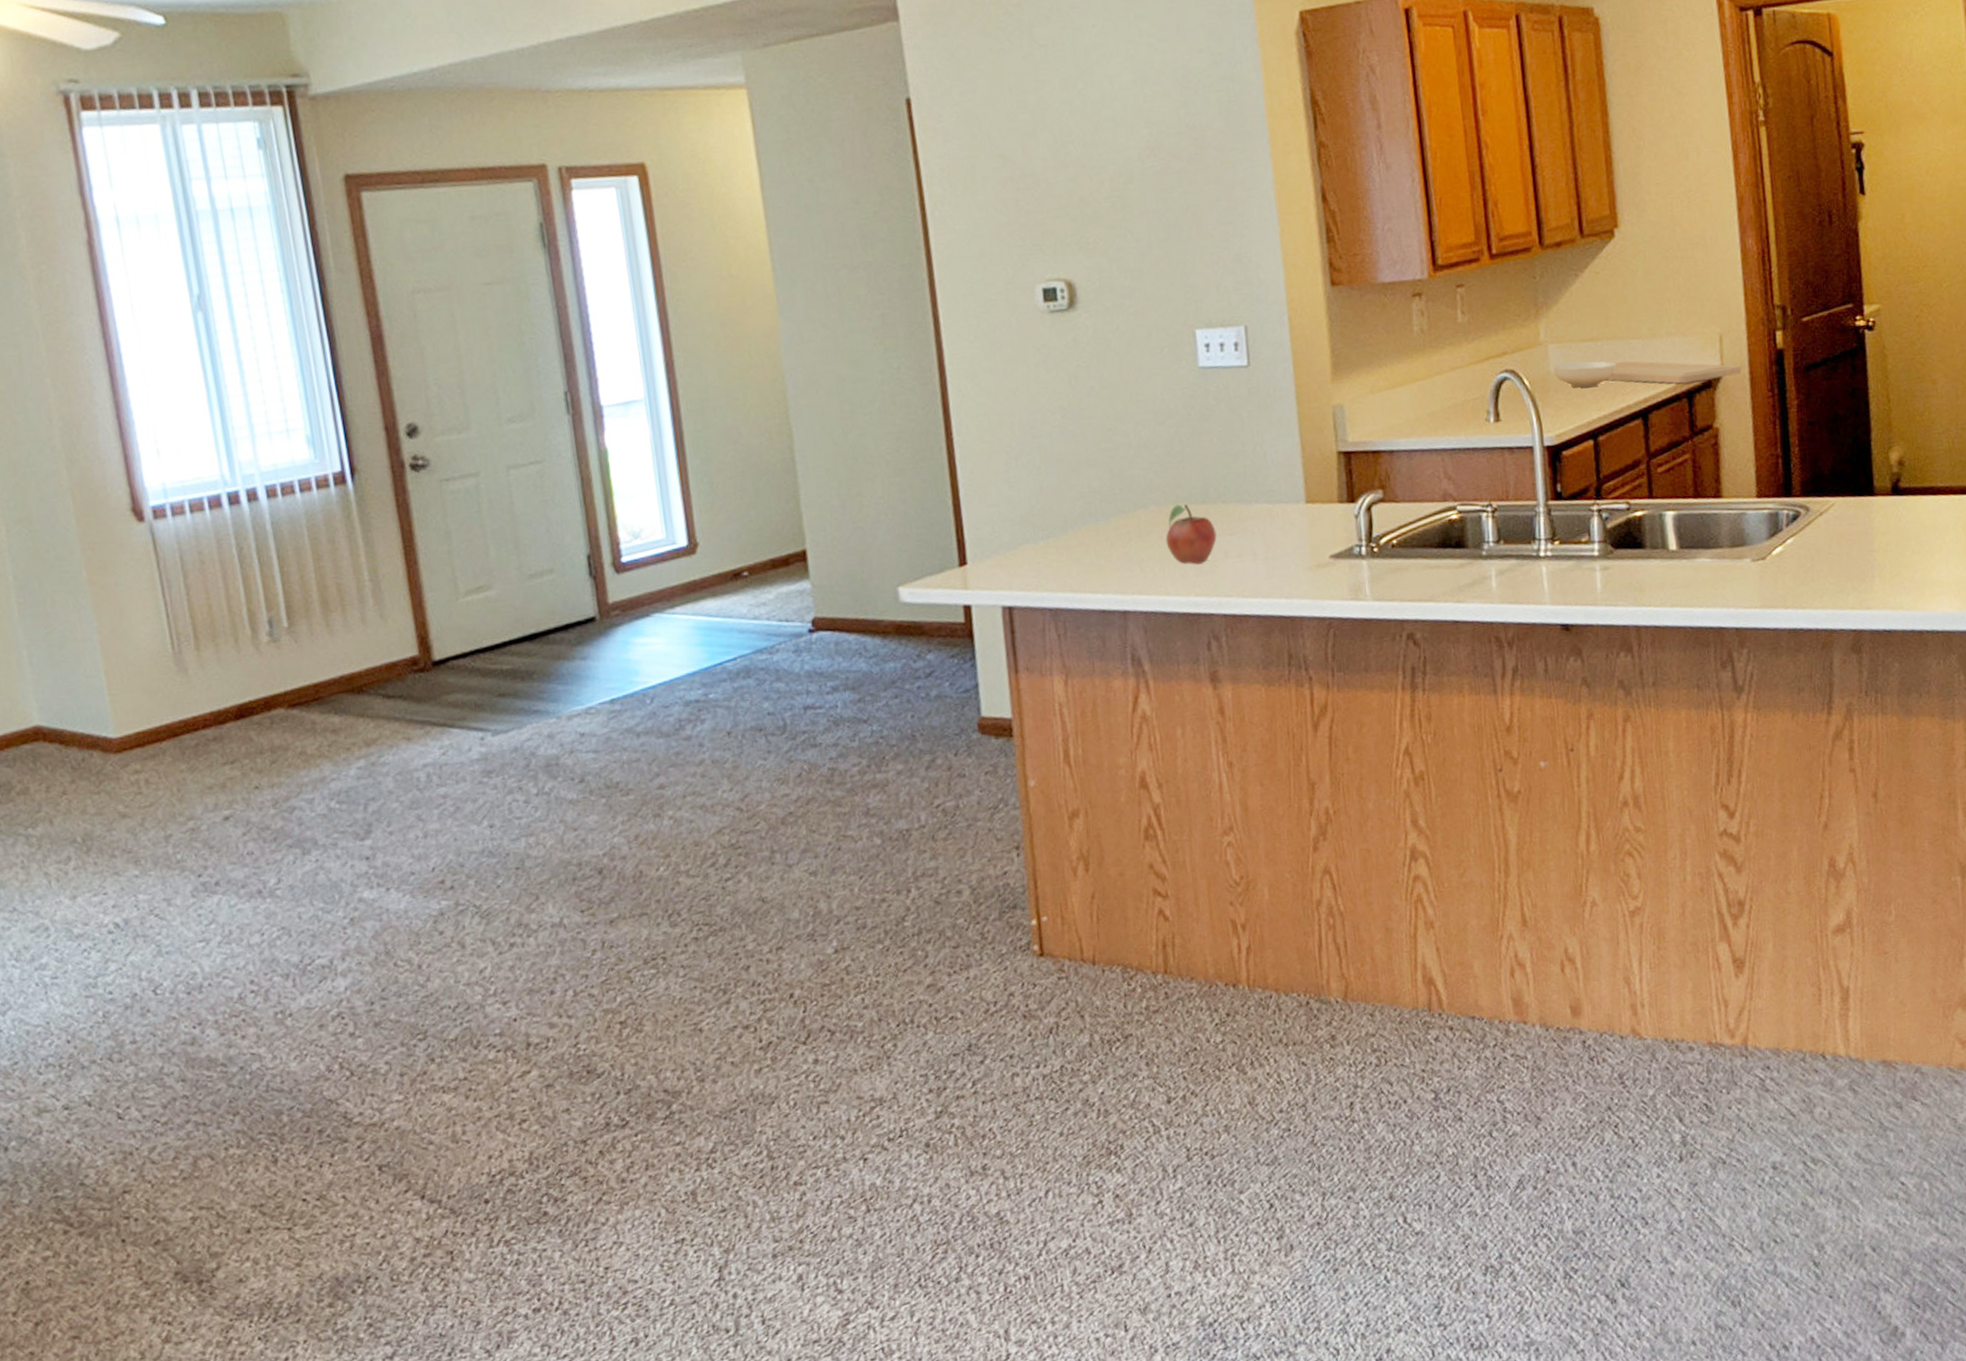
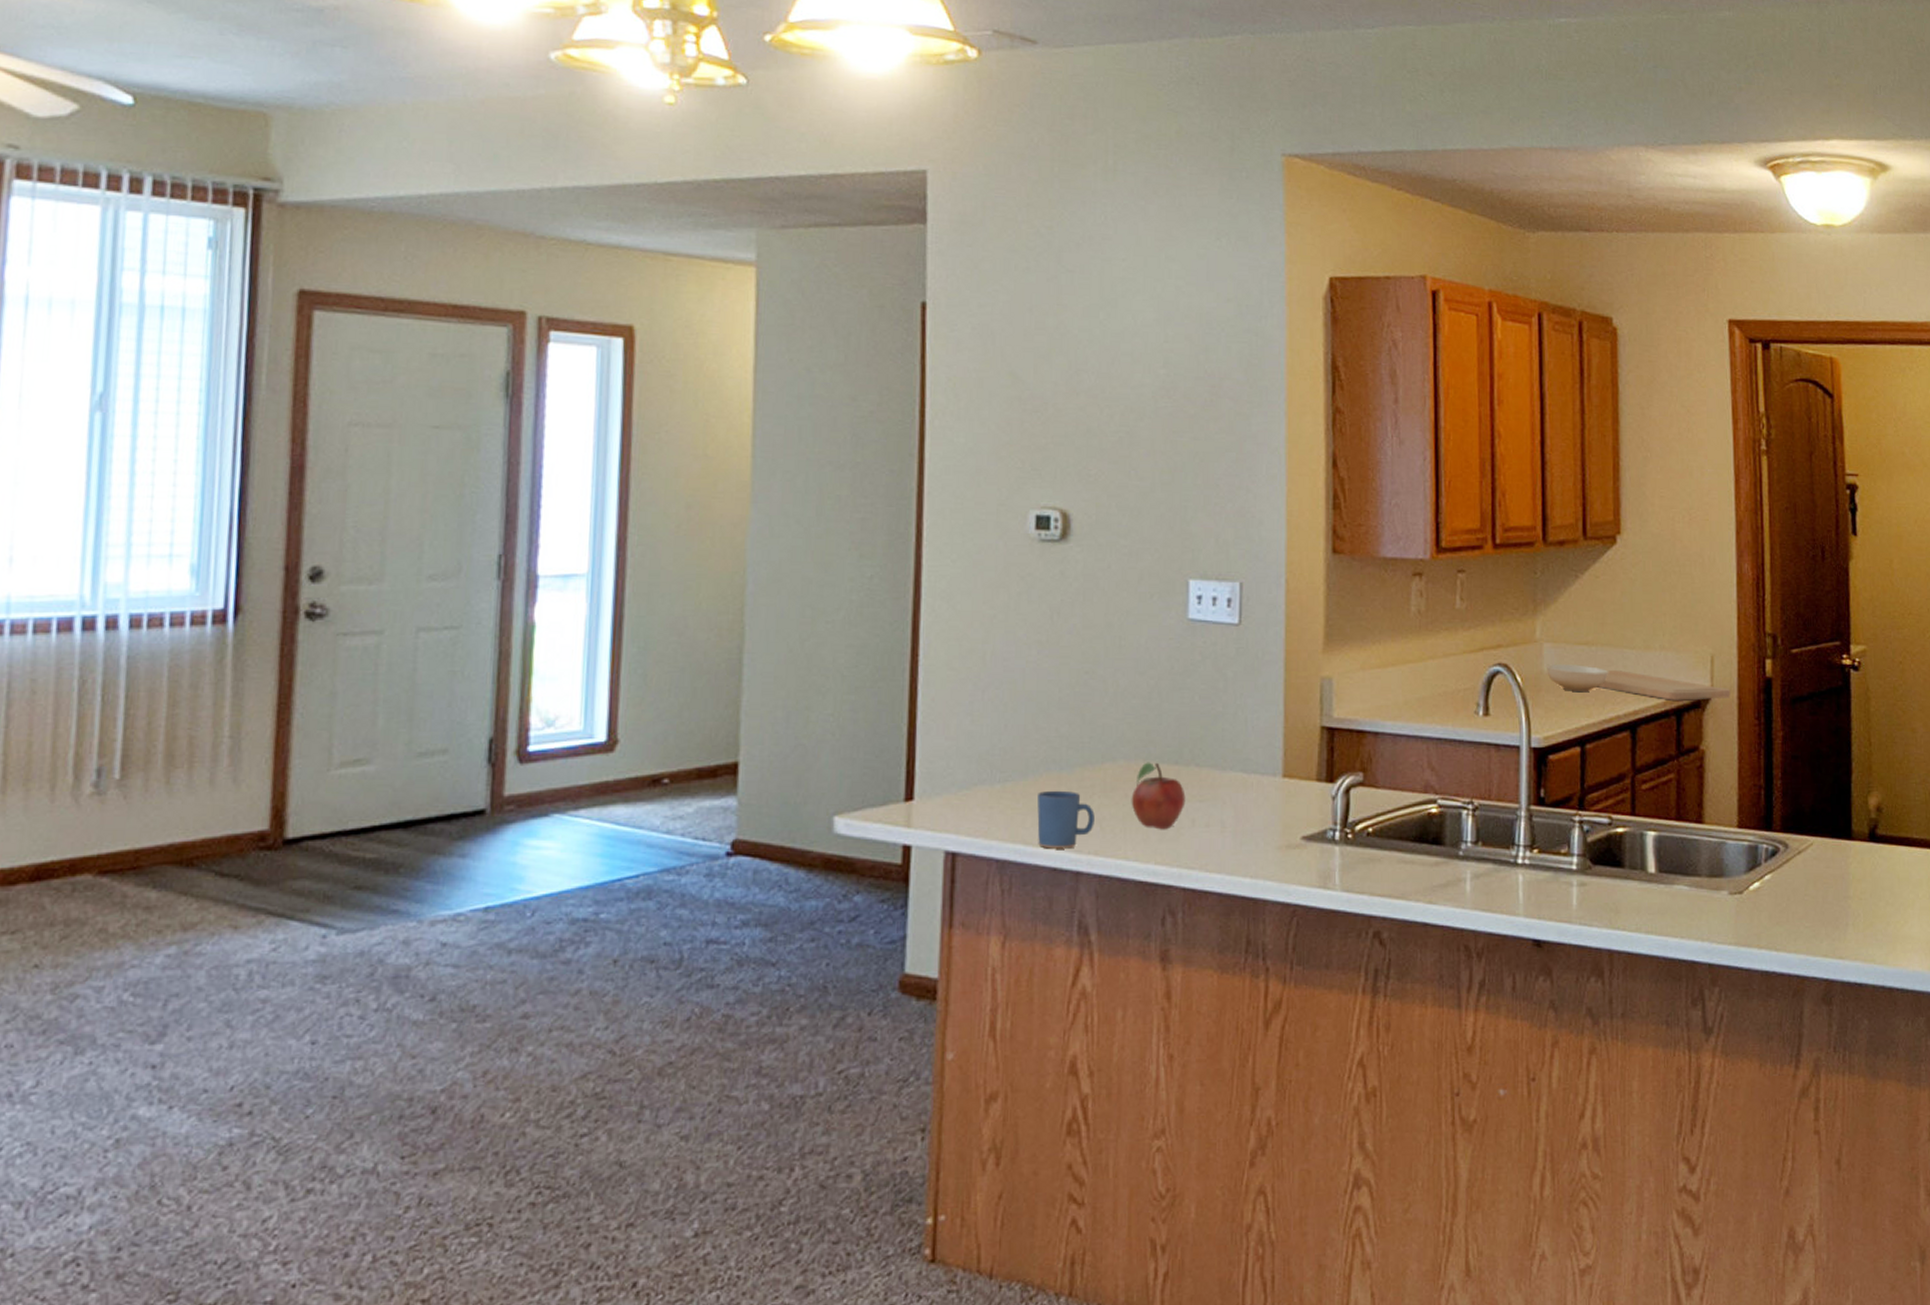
mug: none [1079,539,1135,594] -> present [1037,790,1095,849]

